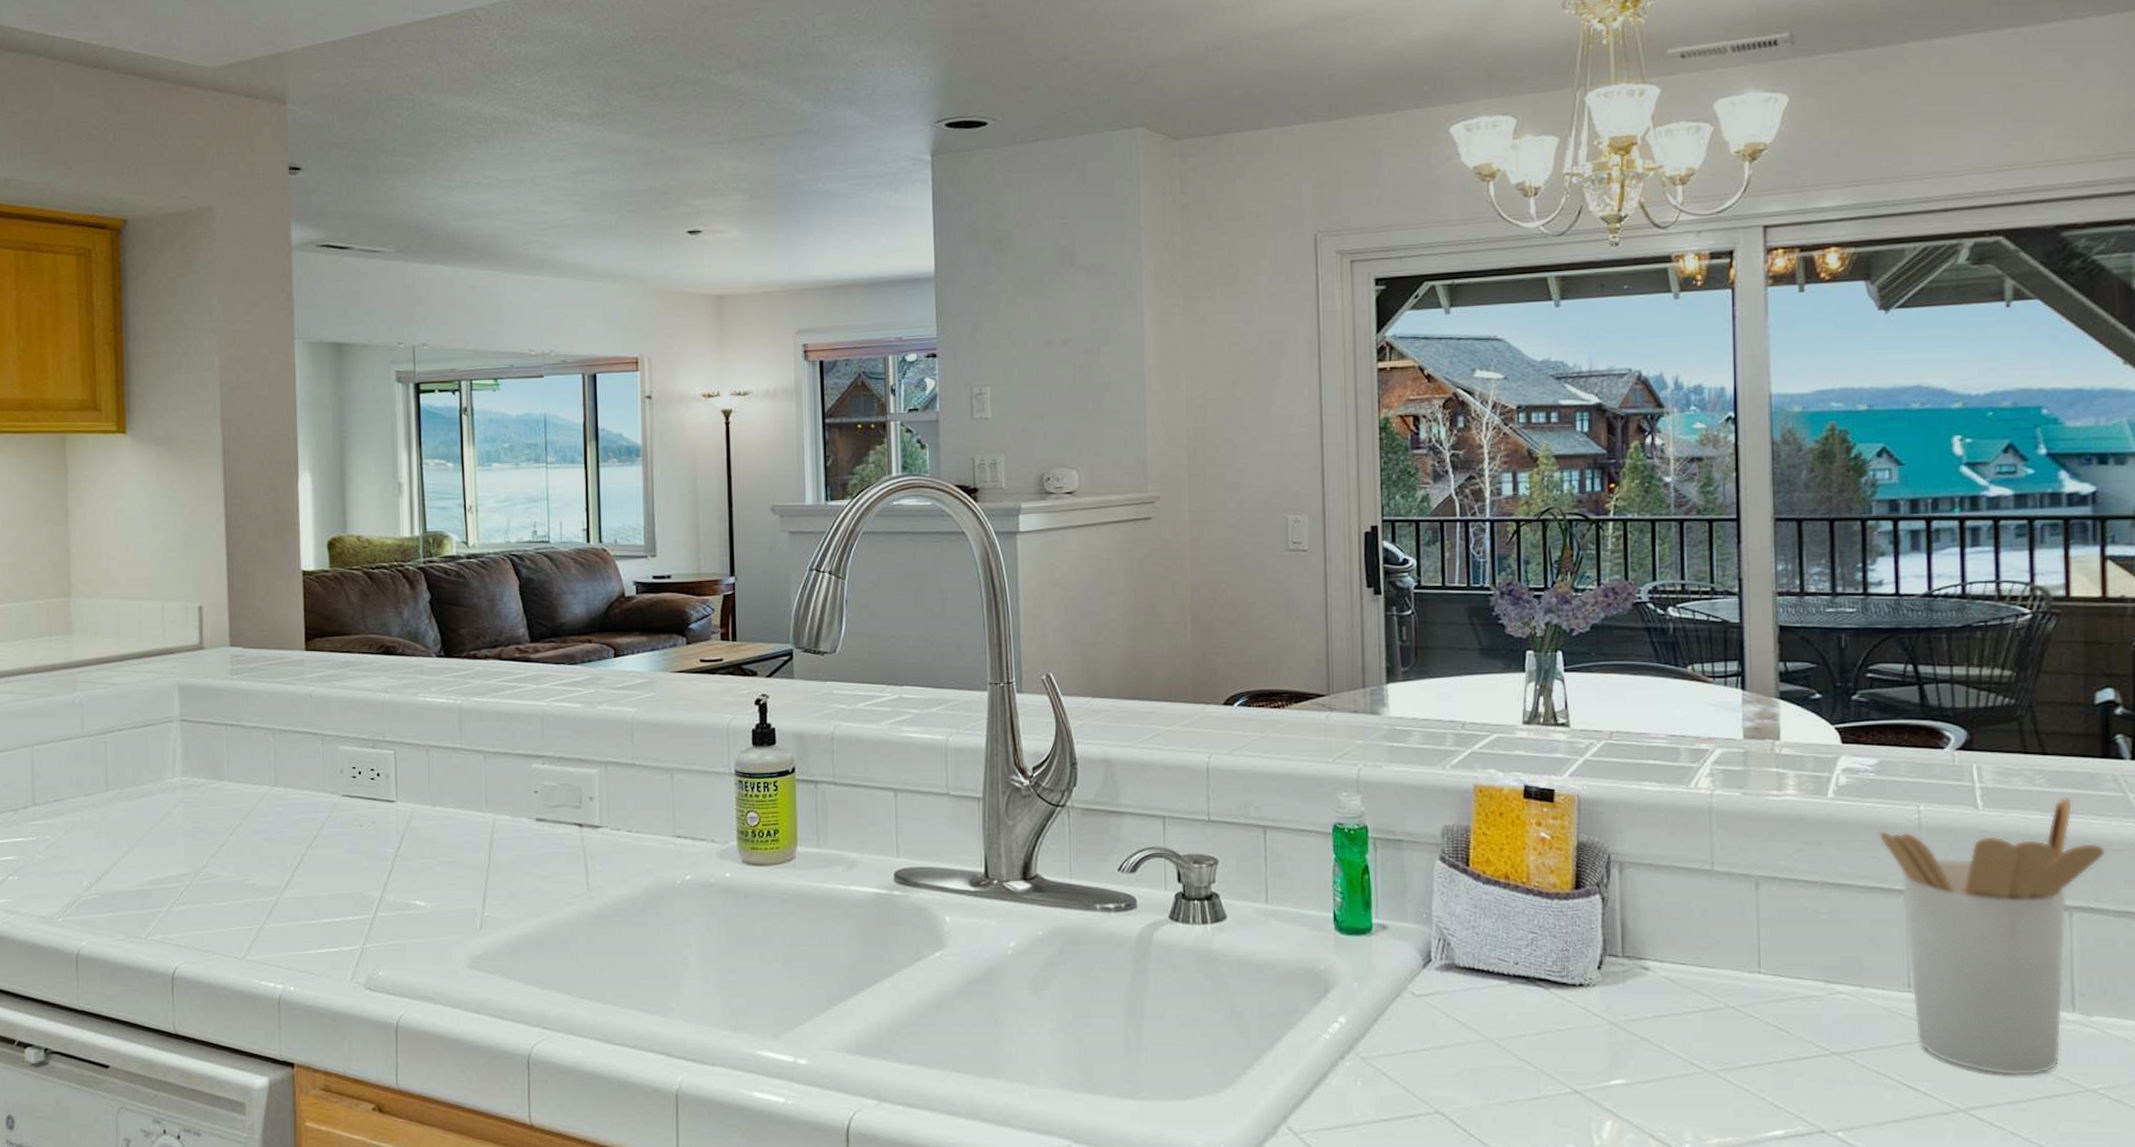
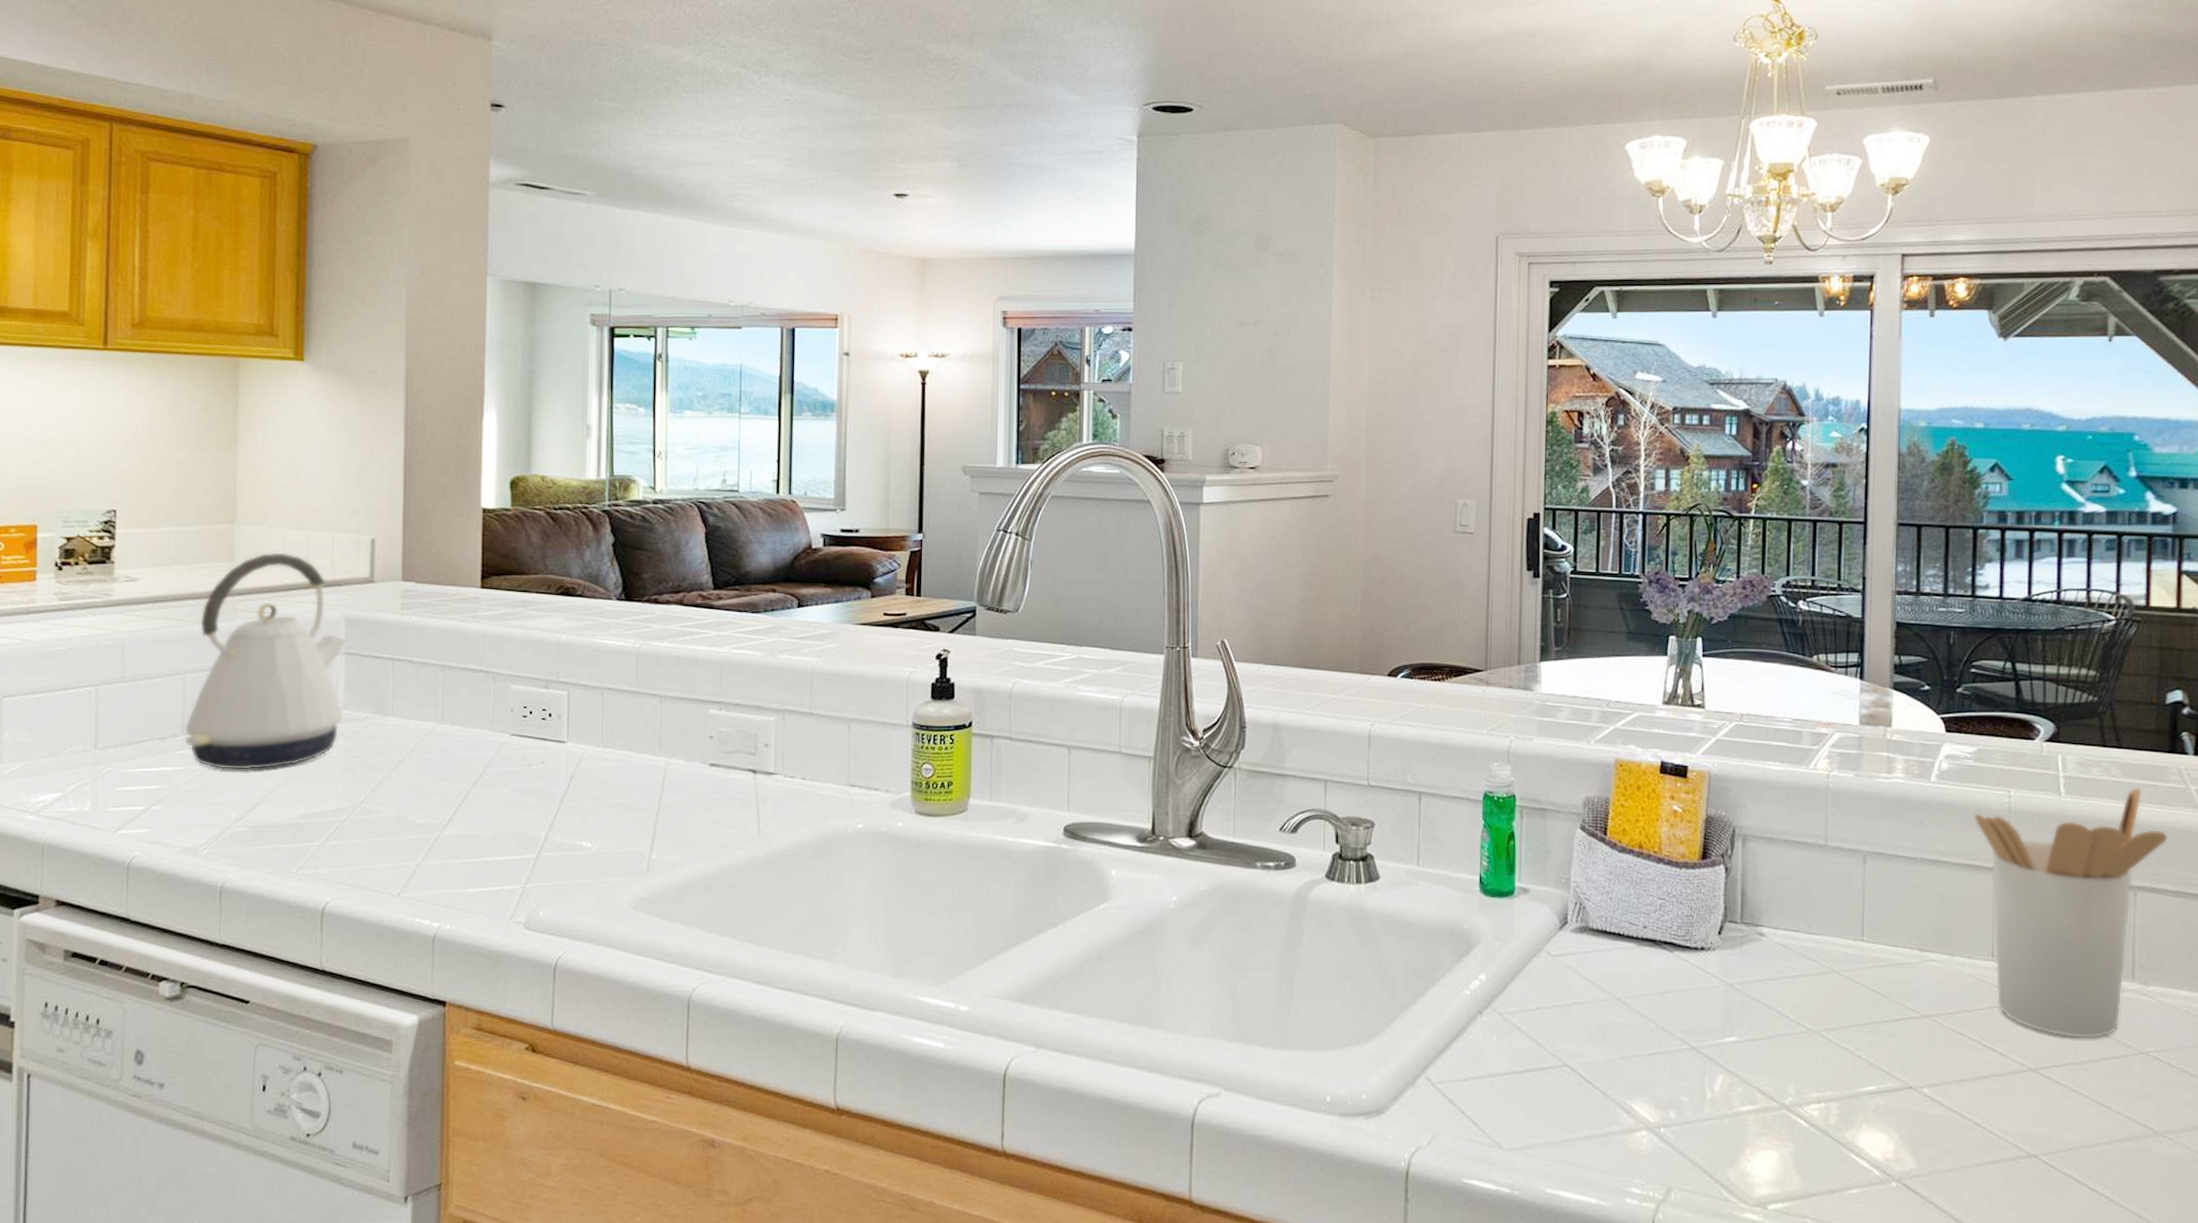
kettle: none [35,622,183,840] -> present [184,551,347,771]

